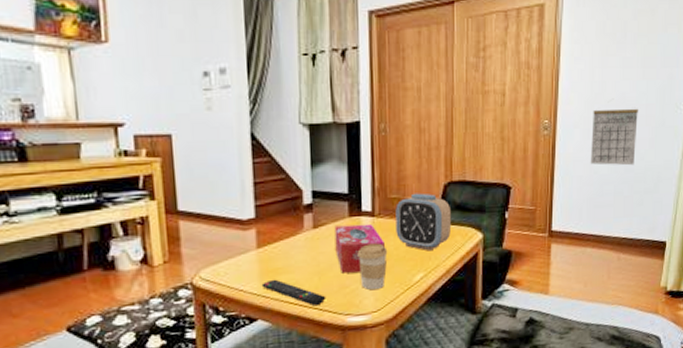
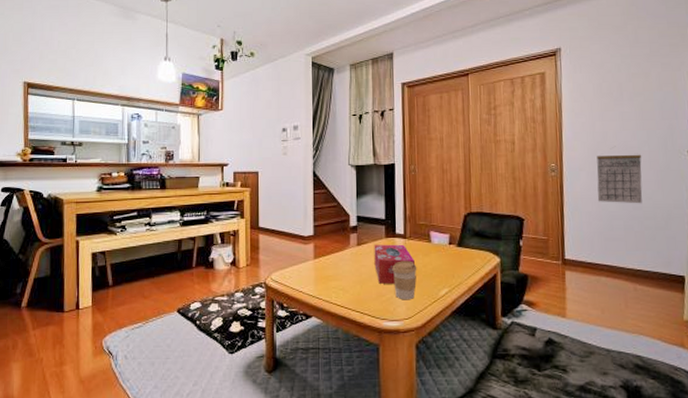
remote control: present [261,279,326,307] -> none [316,284,367,310]
alarm clock: present [395,193,452,251] -> none [423,221,472,270]

